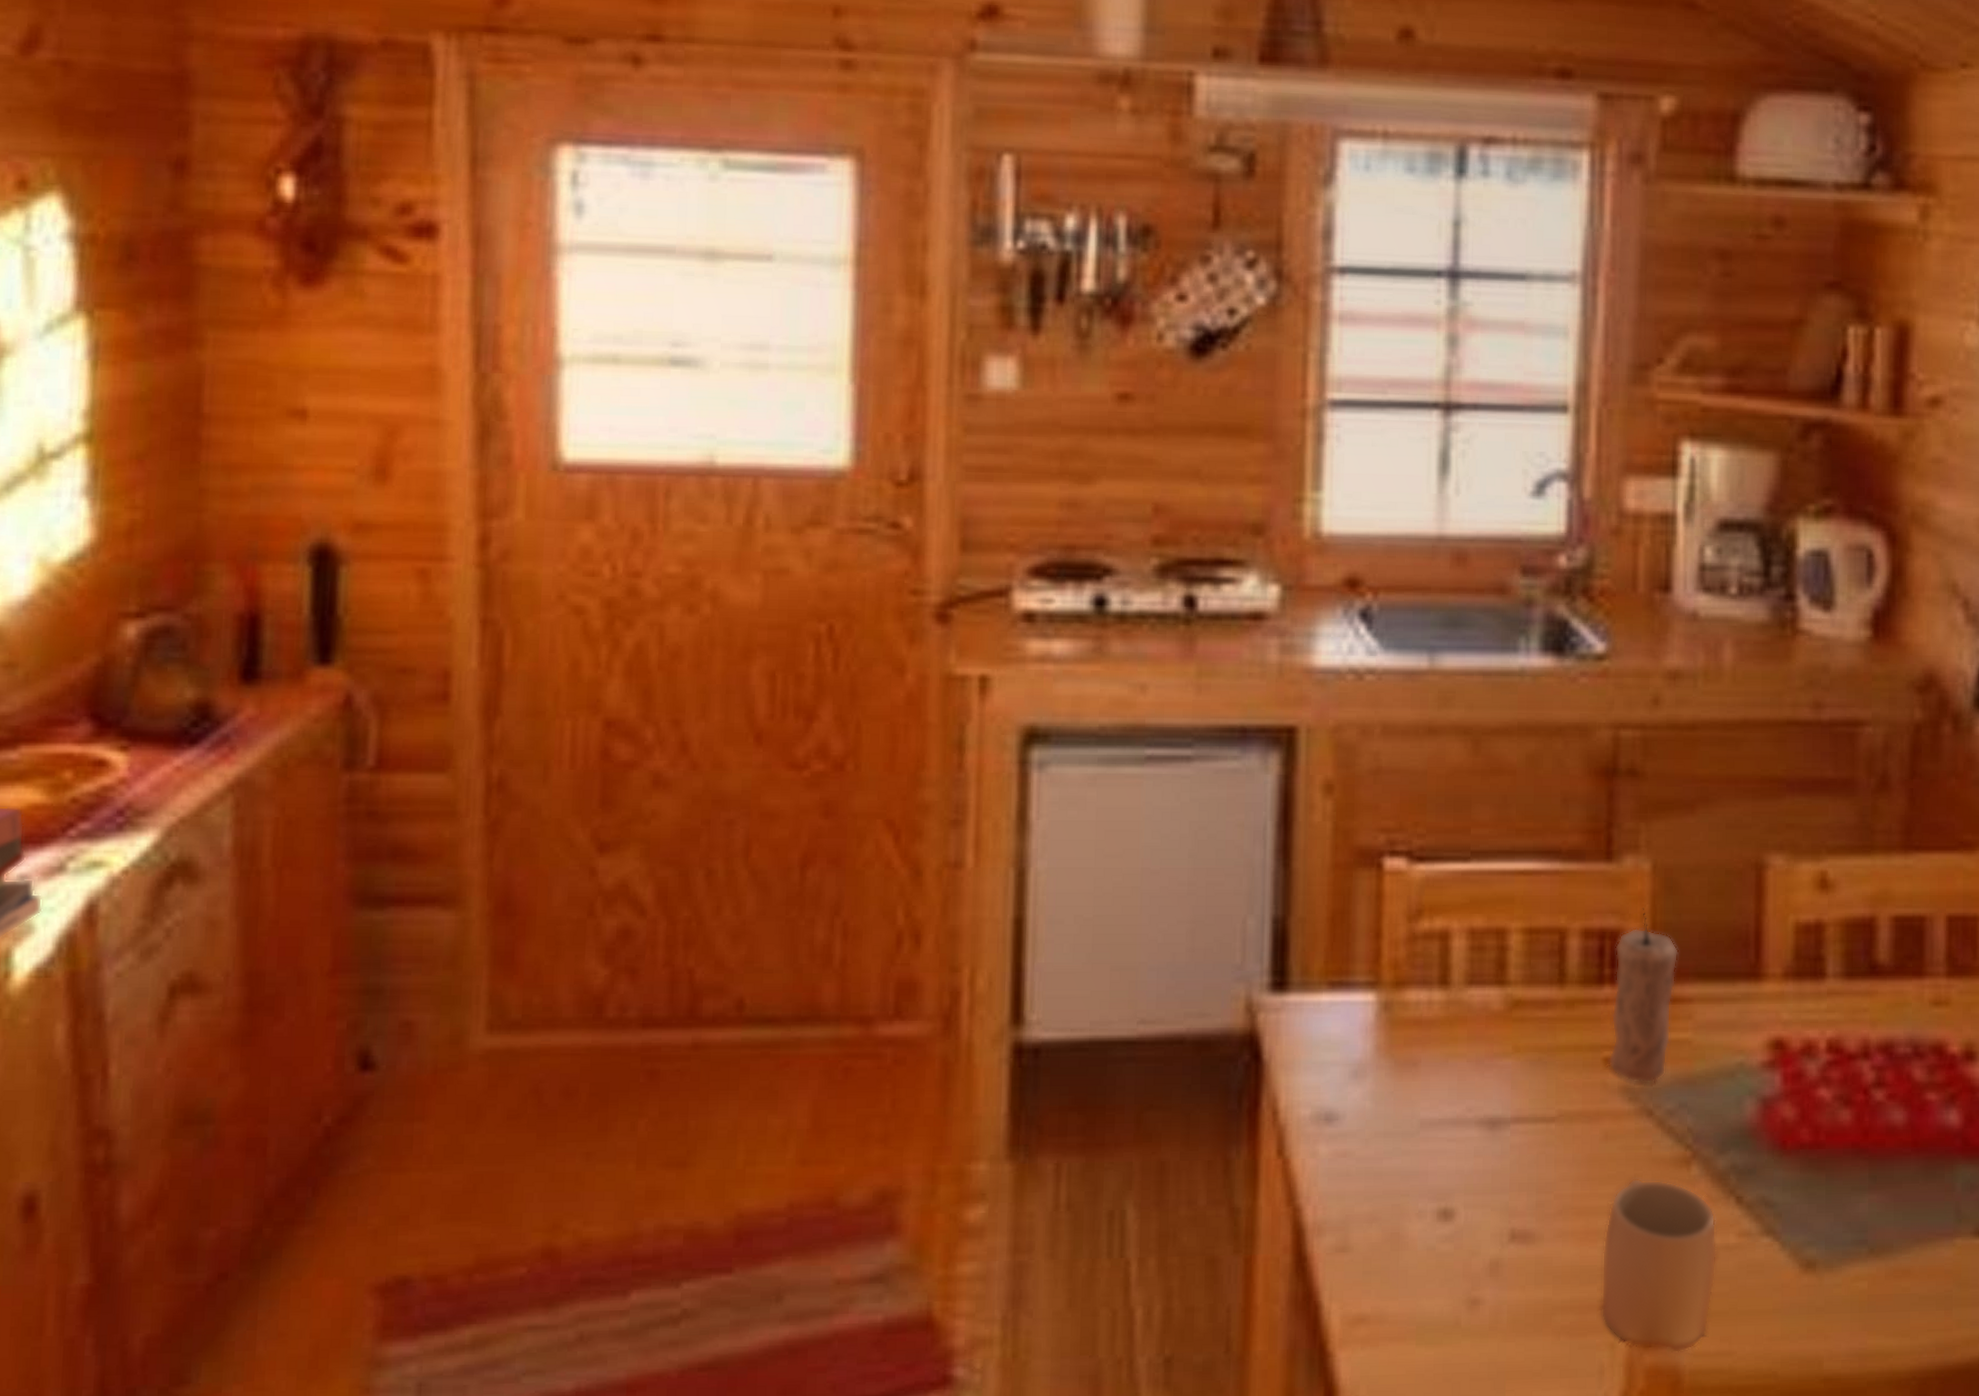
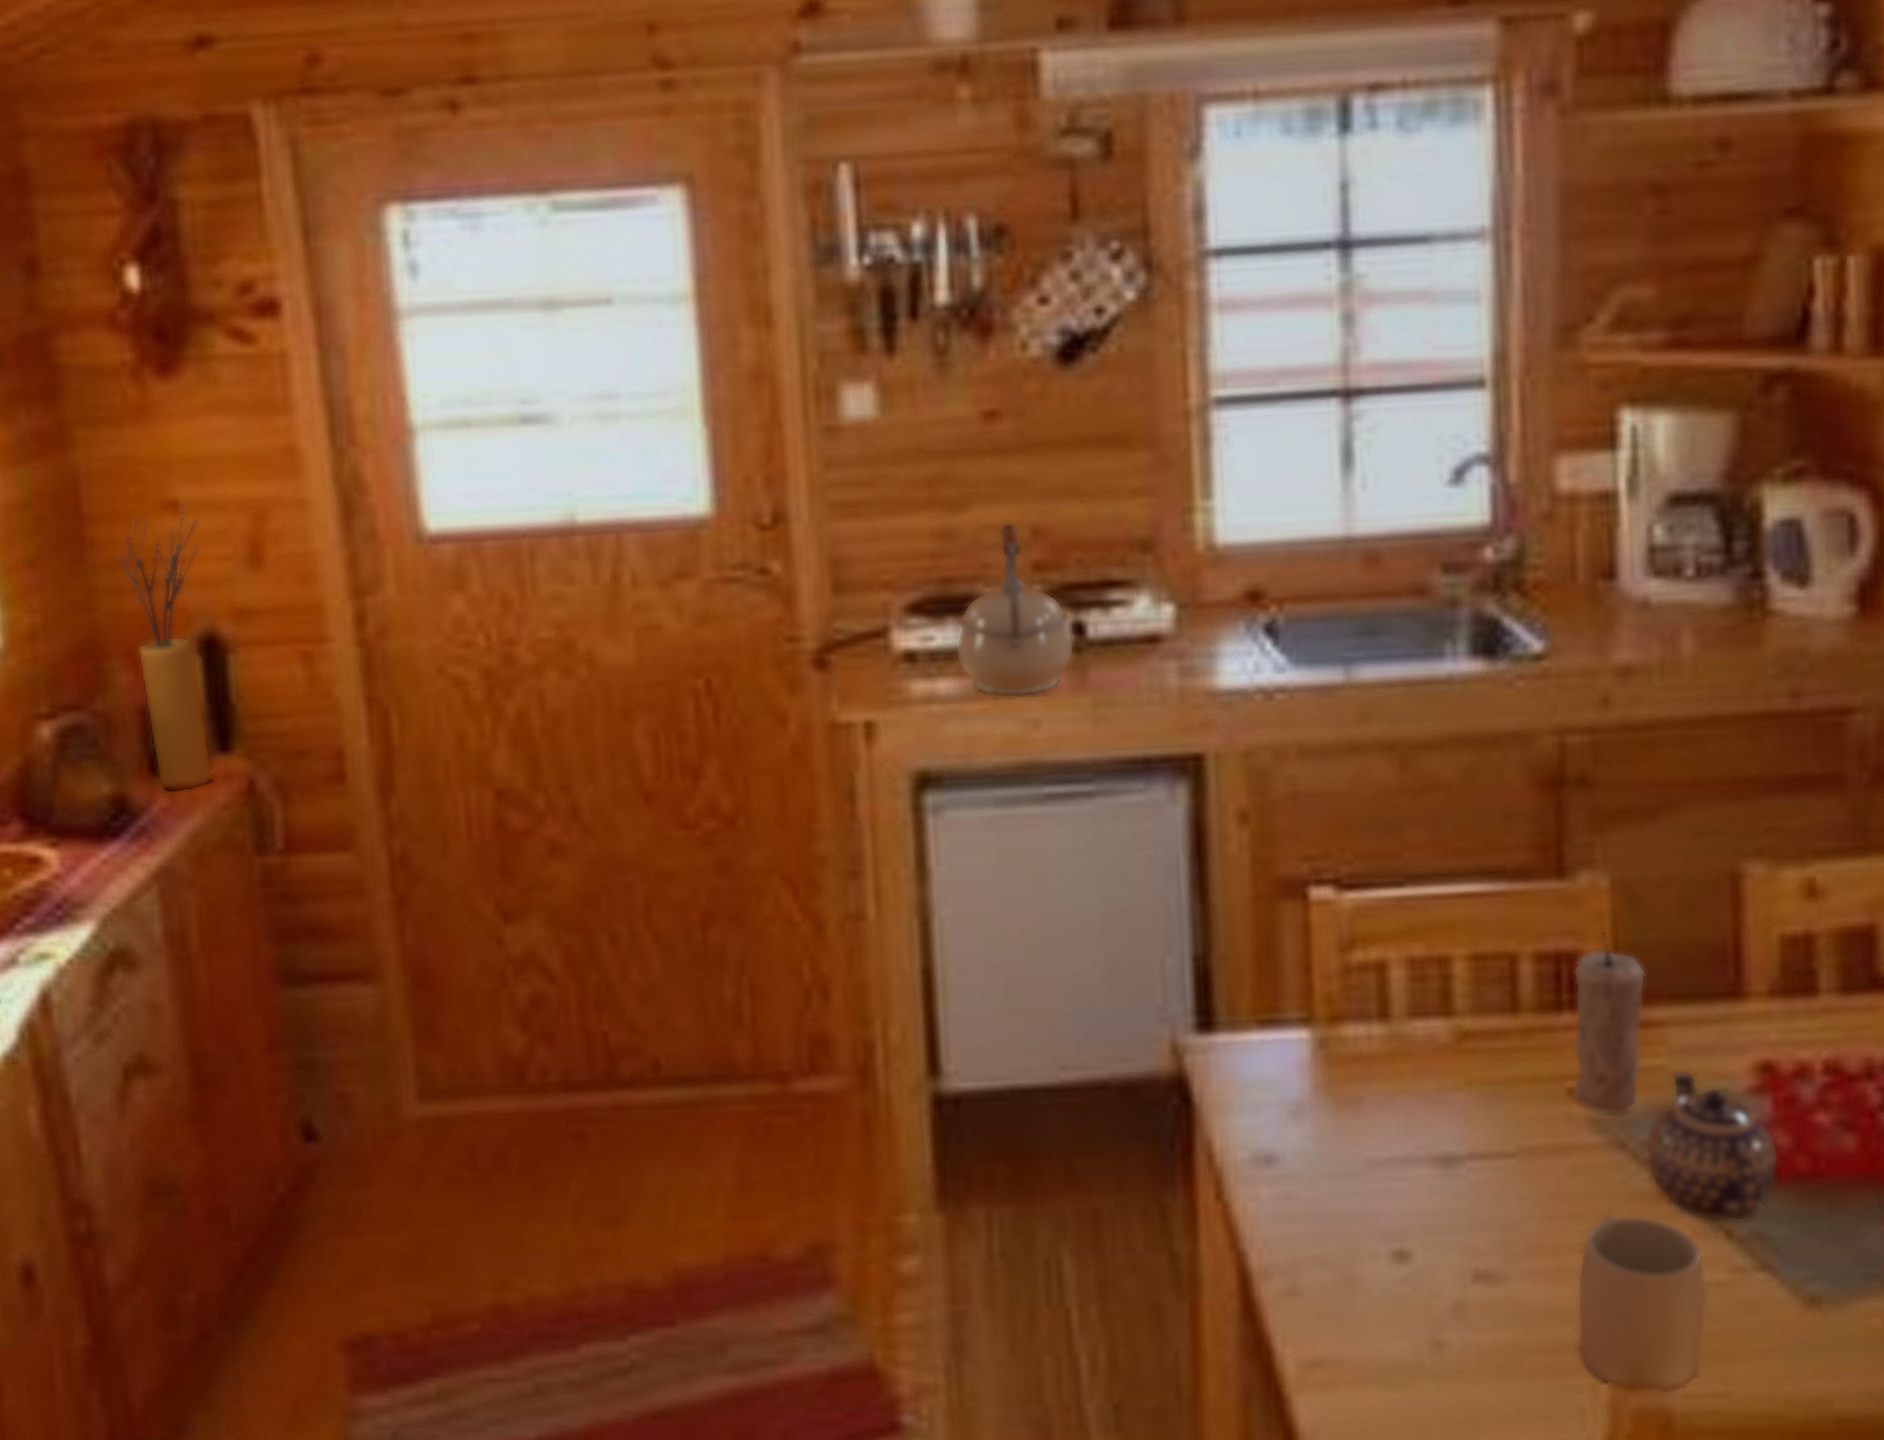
vase: none [233,411,327,702] -> present [116,502,213,793]
kettle: none [1072,497,1185,663] -> present [955,522,1075,698]
teapot: none [1669,1043,1786,1188] -> present [1644,1069,1780,1222]

